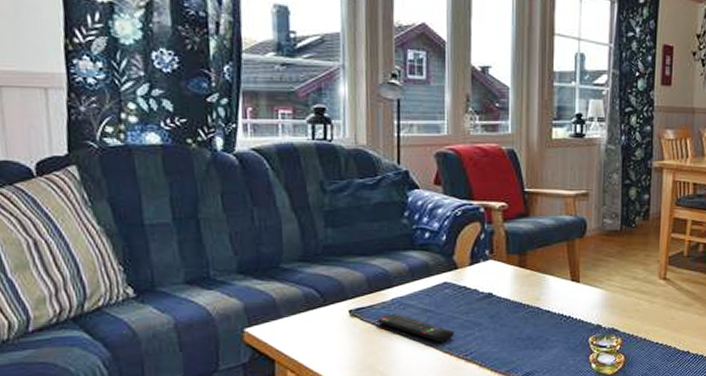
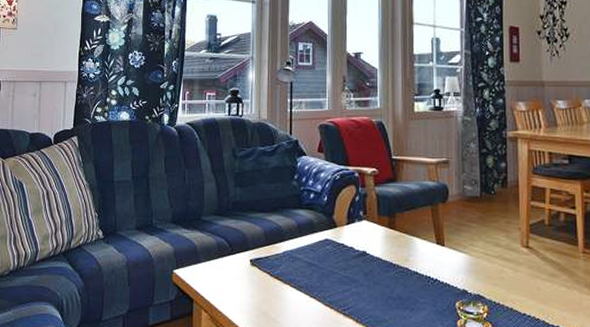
remote control: present [378,313,455,342] -> none [272,265,334,295]

